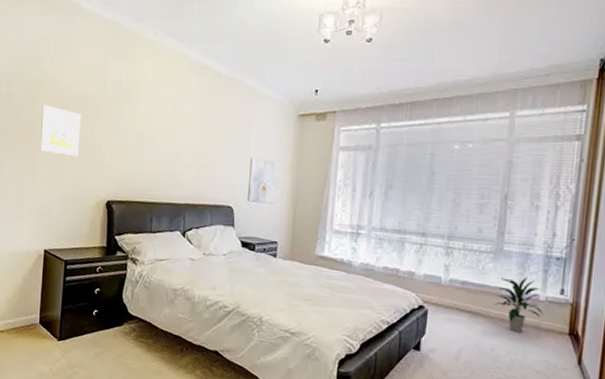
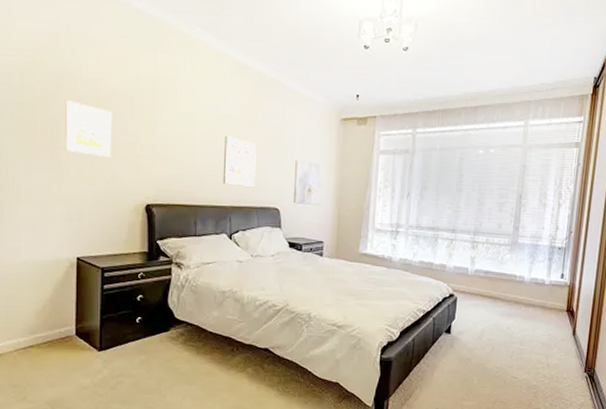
wall art: none [178,134,212,186] -> present [222,135,257,188]
indoor plant: present [494,277,544,333] -> none [510,265,548,312]

